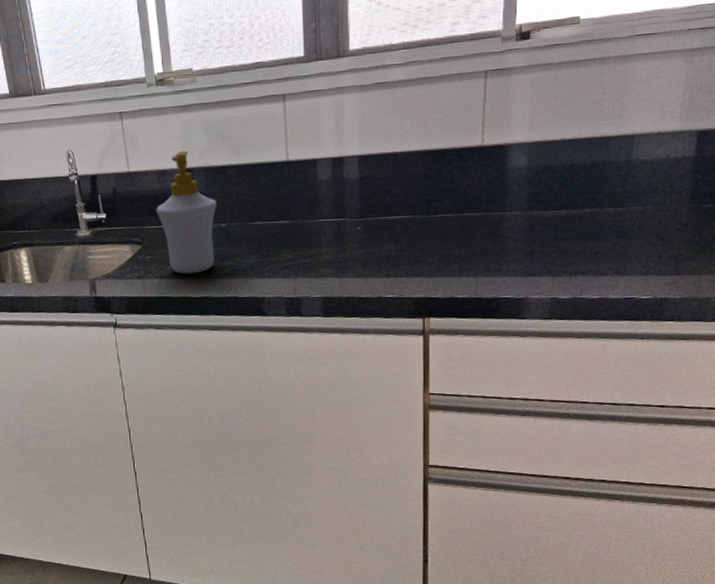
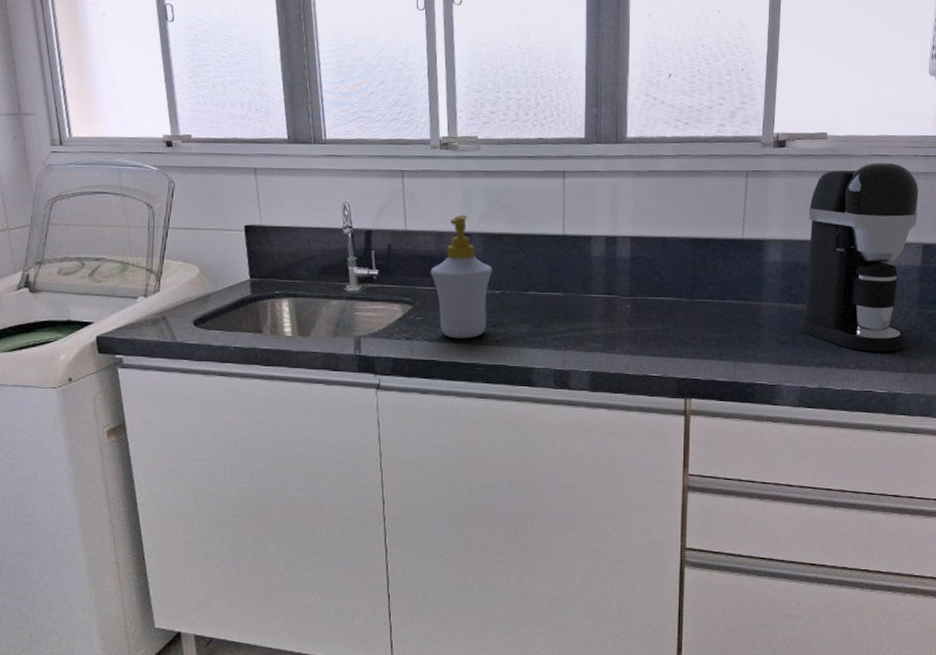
coffee maker: none [548,41,693,256] -> present [799,162,919,352]

